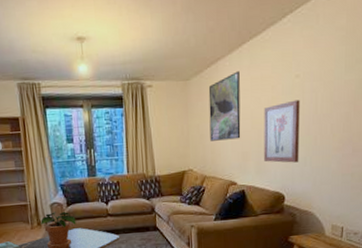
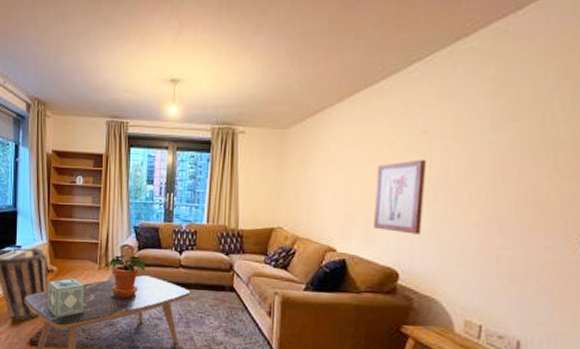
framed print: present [208,71,241,141] -> none [307,122,349,199]

